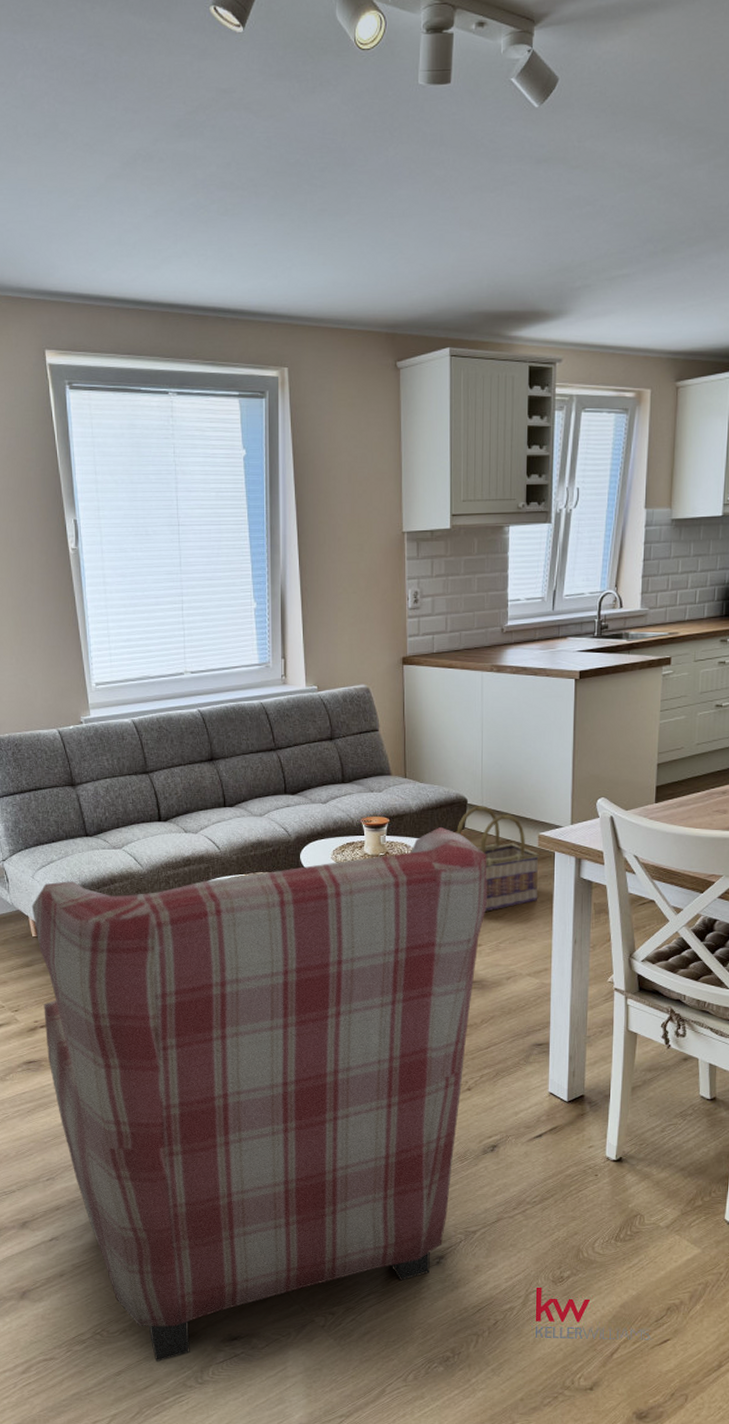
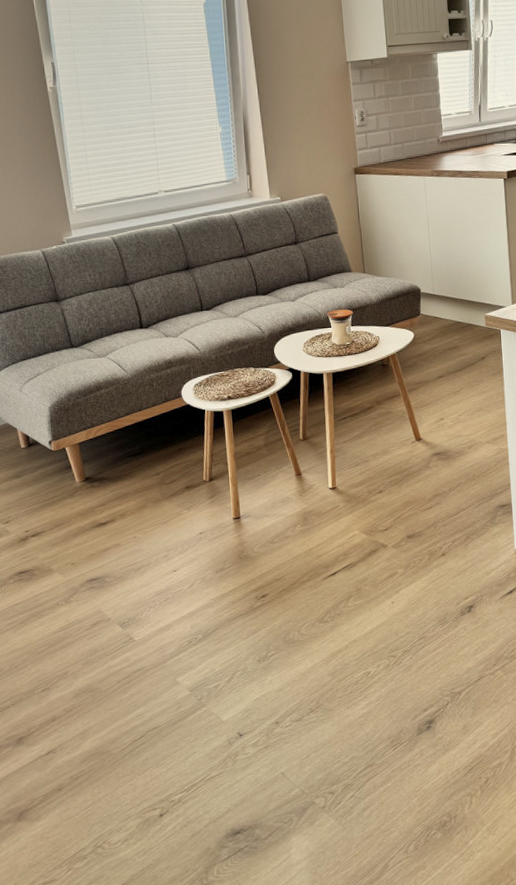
armchair: present [31,827,488,1362] -> none [20,315,446,869]
basket: present [456,806,539,912] -> none [413,293,489,388]

